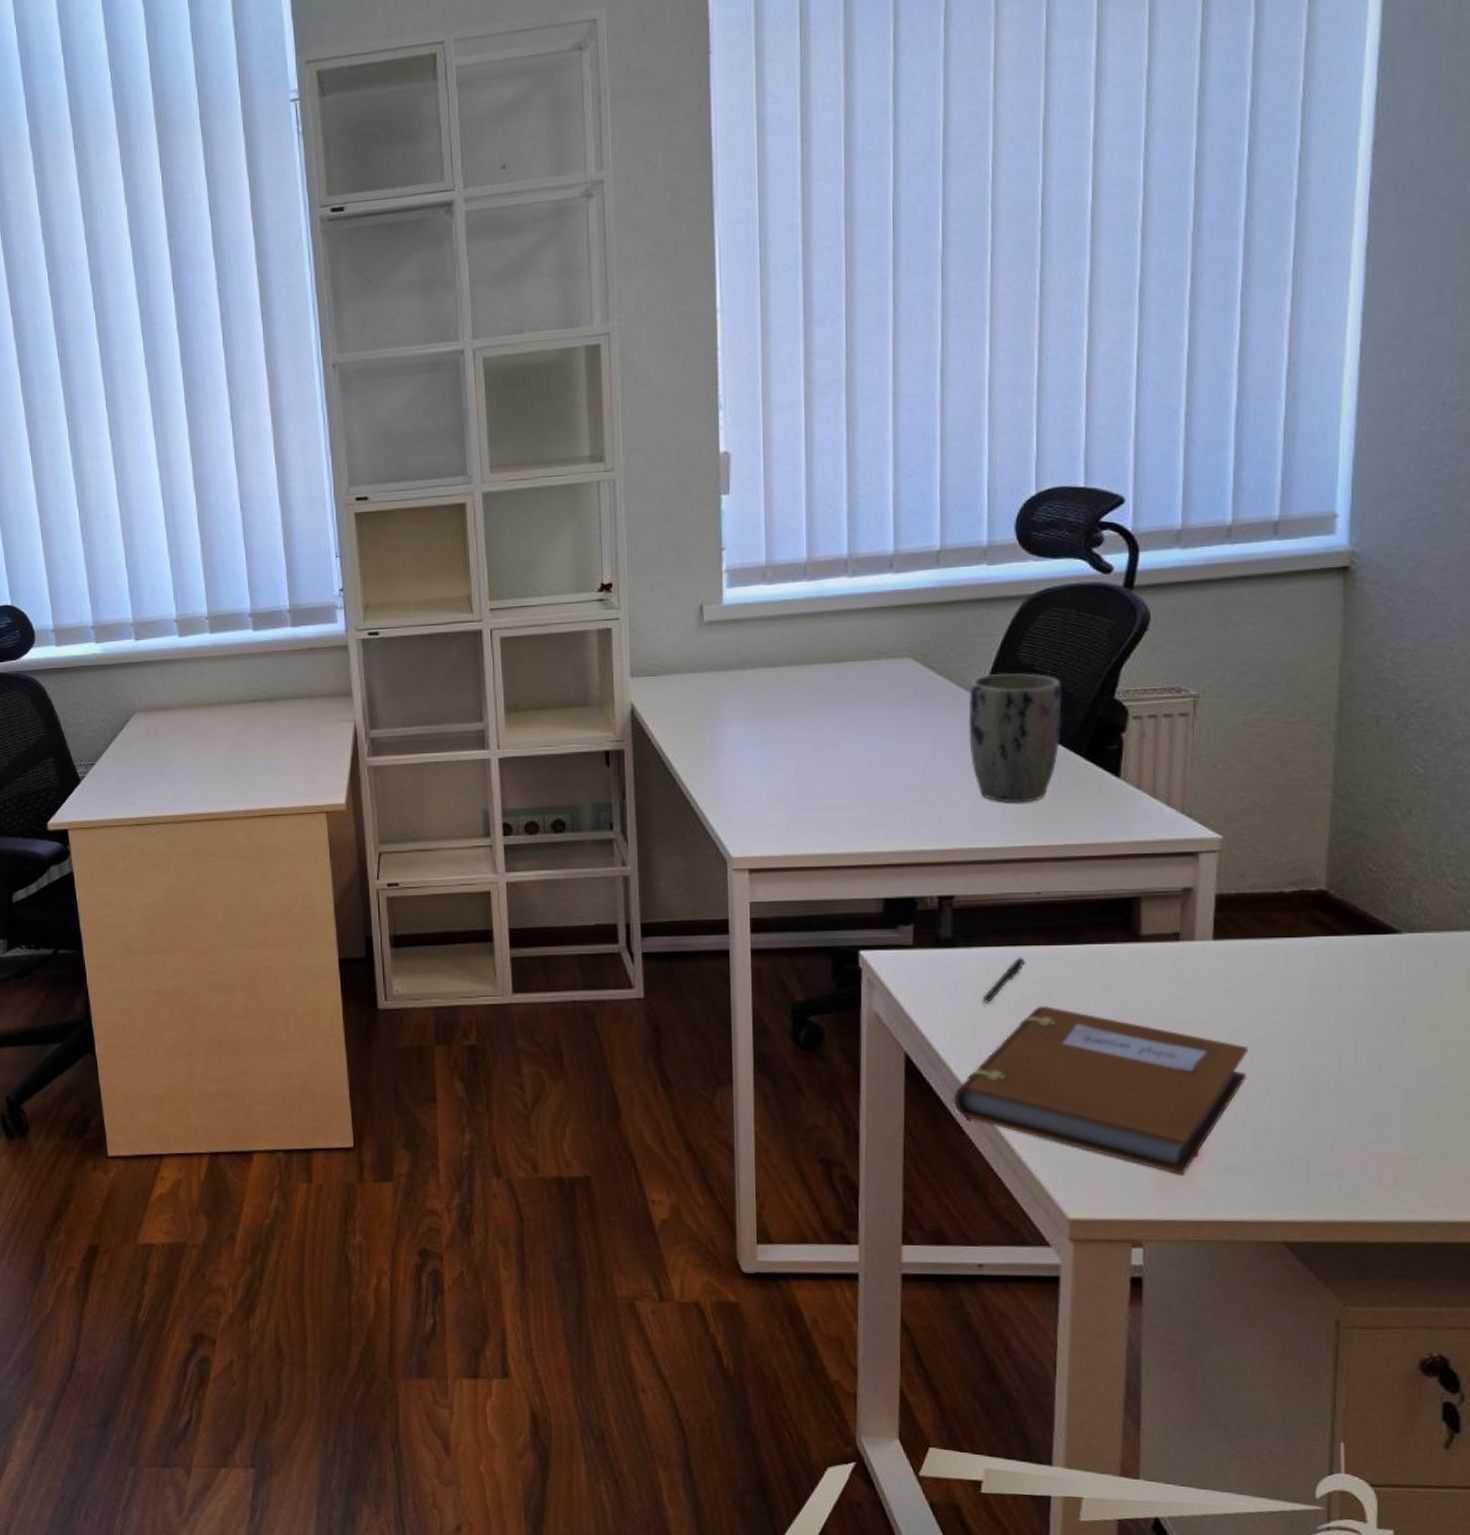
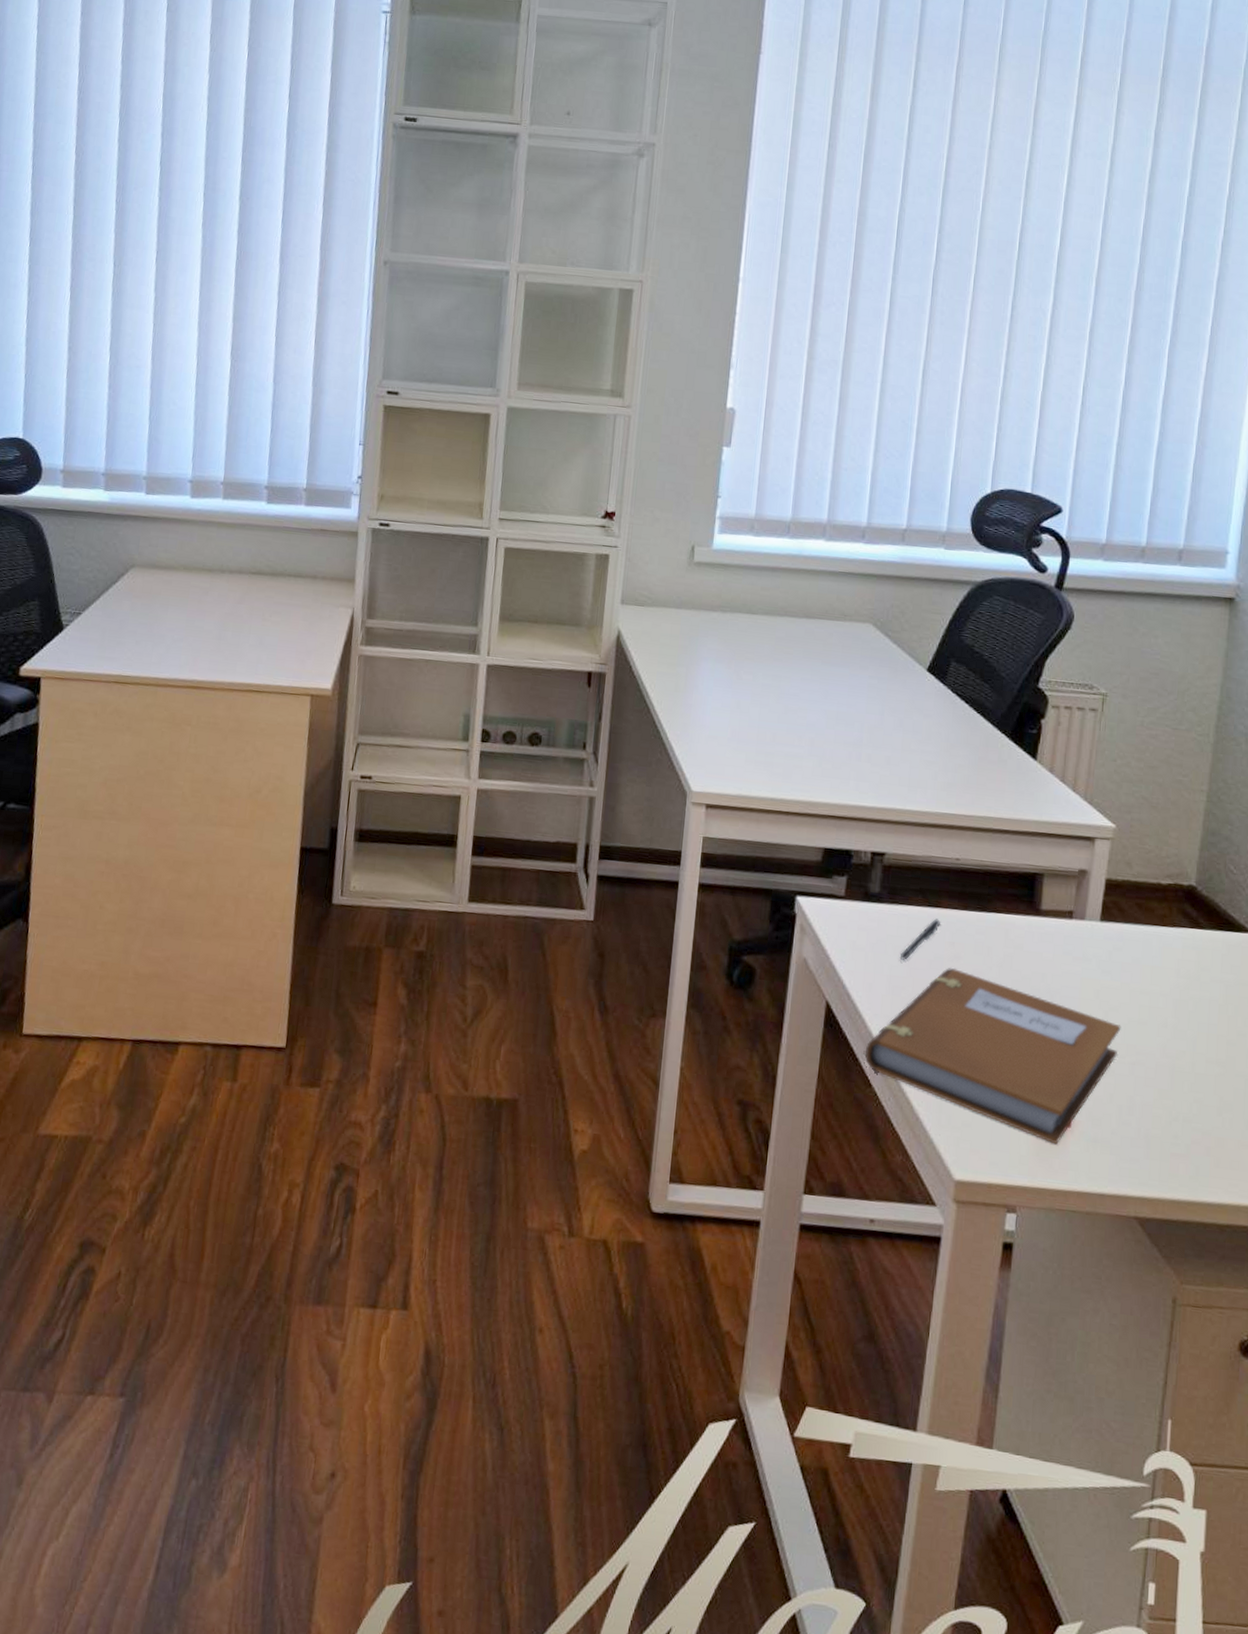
plant pot: present [968,672,1062,803] -> none [913,649,996,773]

